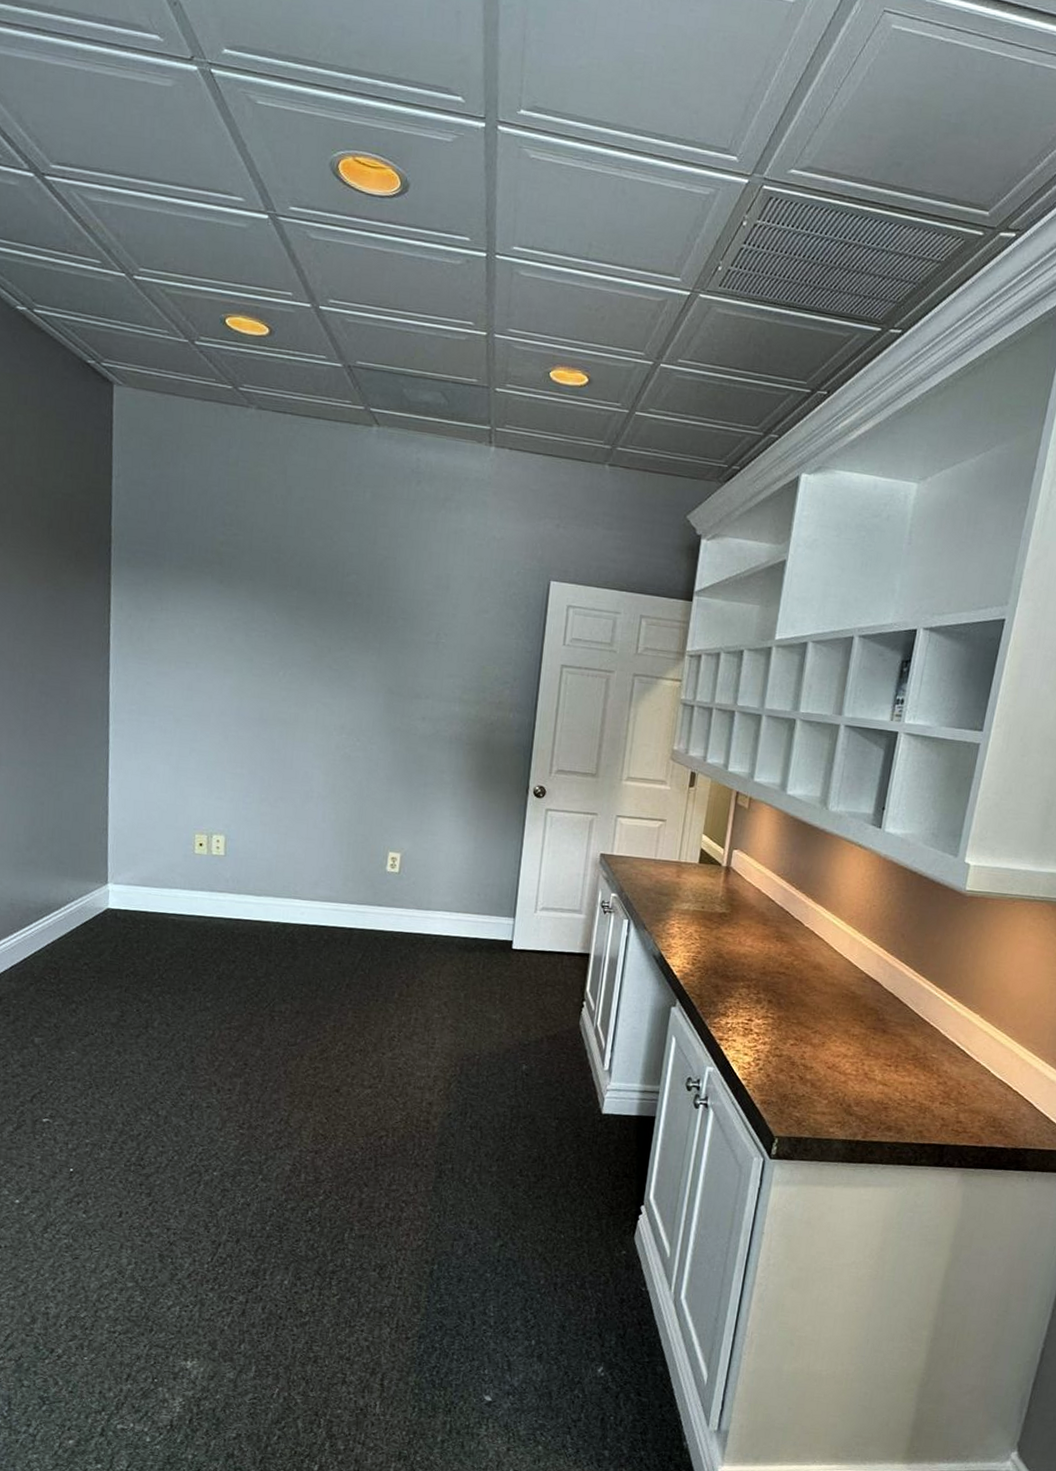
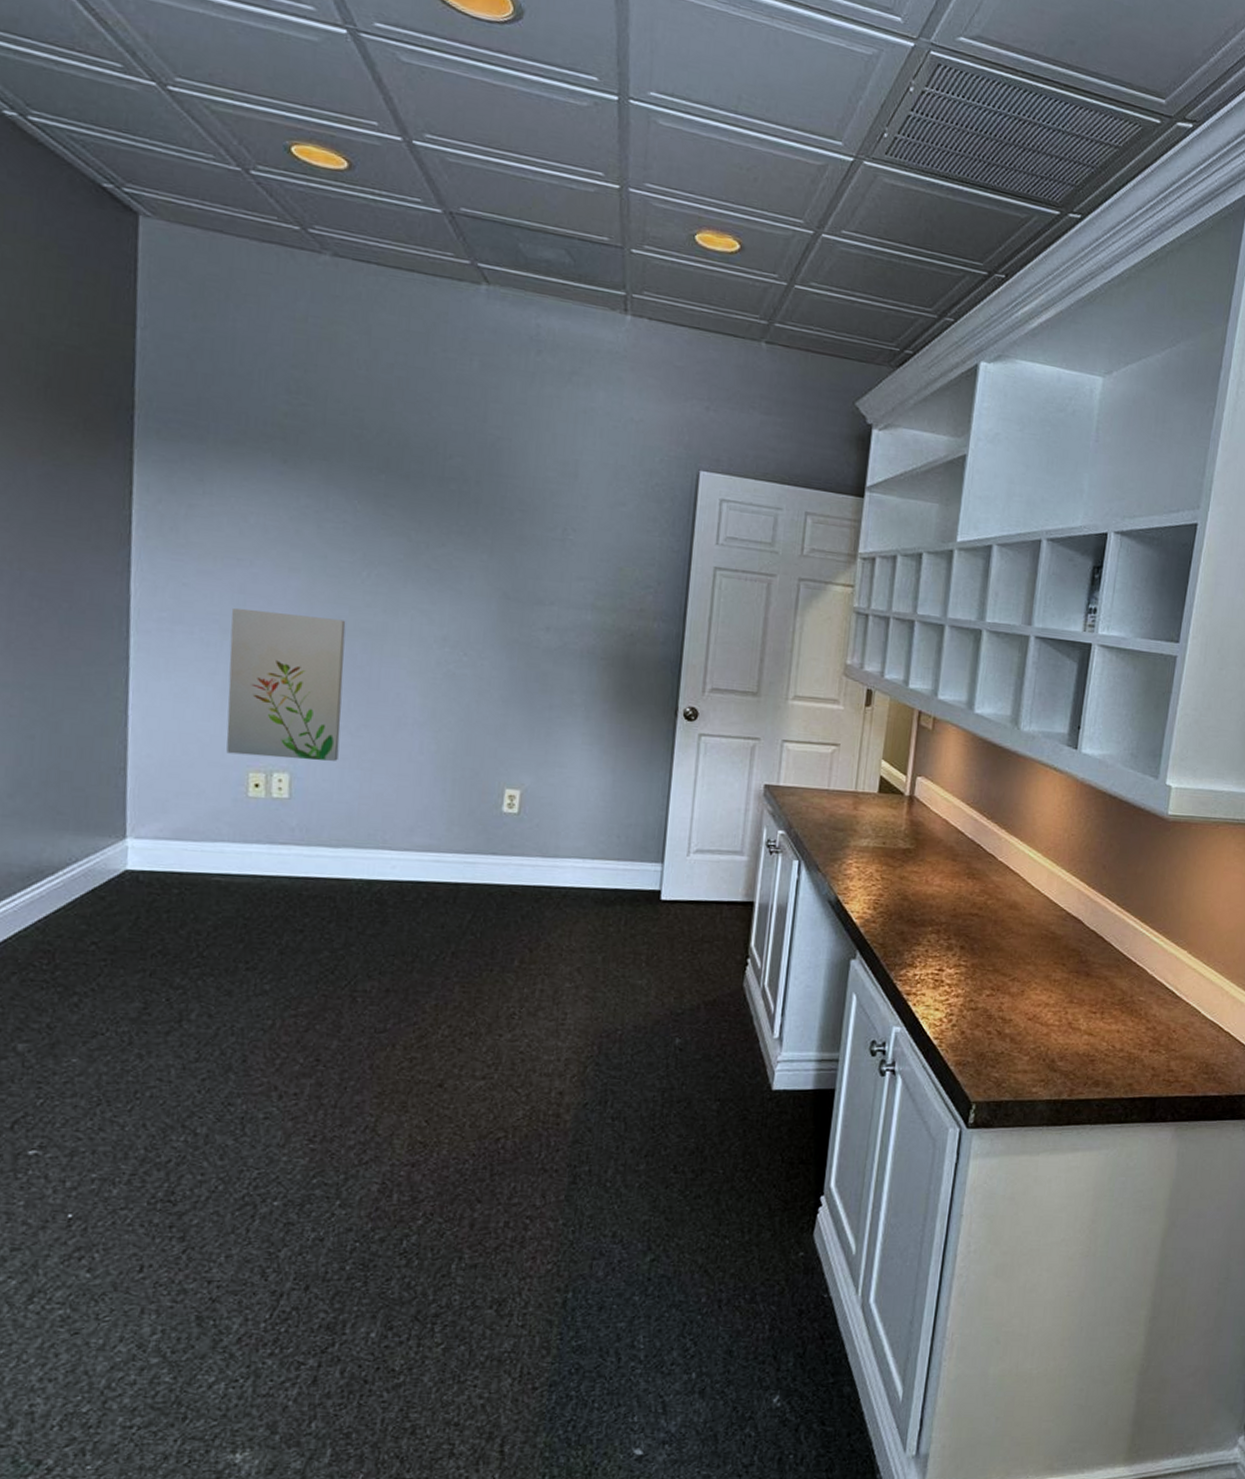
wall art: none [179,702,267,827] -> present [226,607,346,761]

